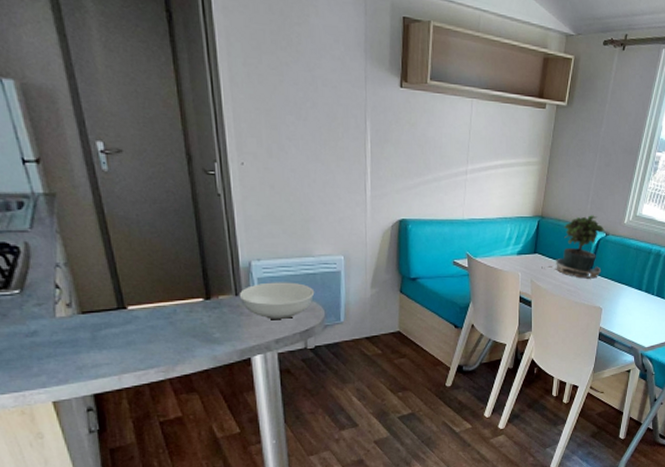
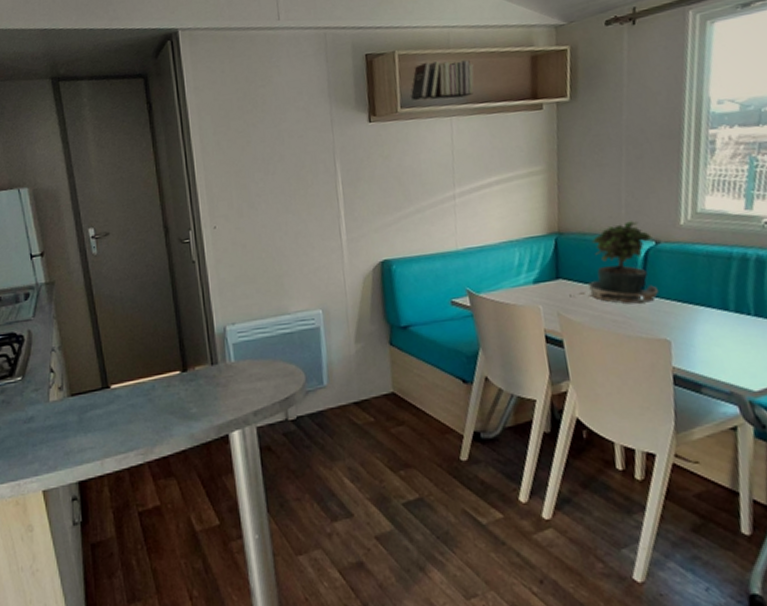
bowl: present [239,282,315,320] -> none [214,344,293,390]
books: none [441,39,497,83] -> present [411,59,475,100]

